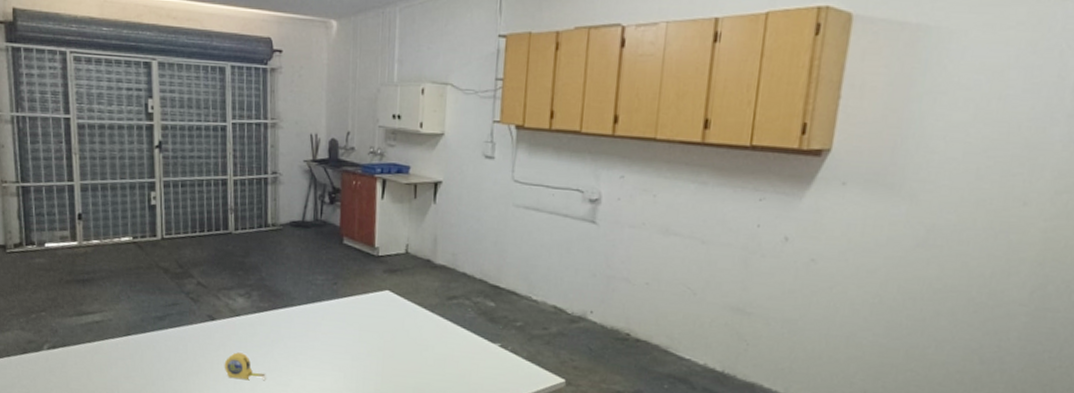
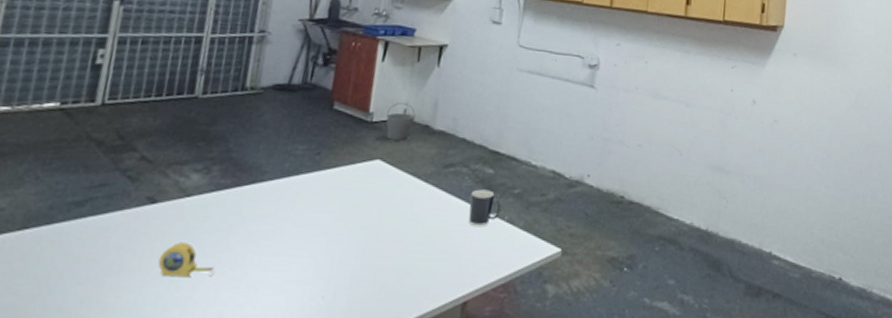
bucket: none [391,237,417,274] -> present [386,102,416,141]
mug: none [473,320,504,355] -> present [468,189,501,227]

